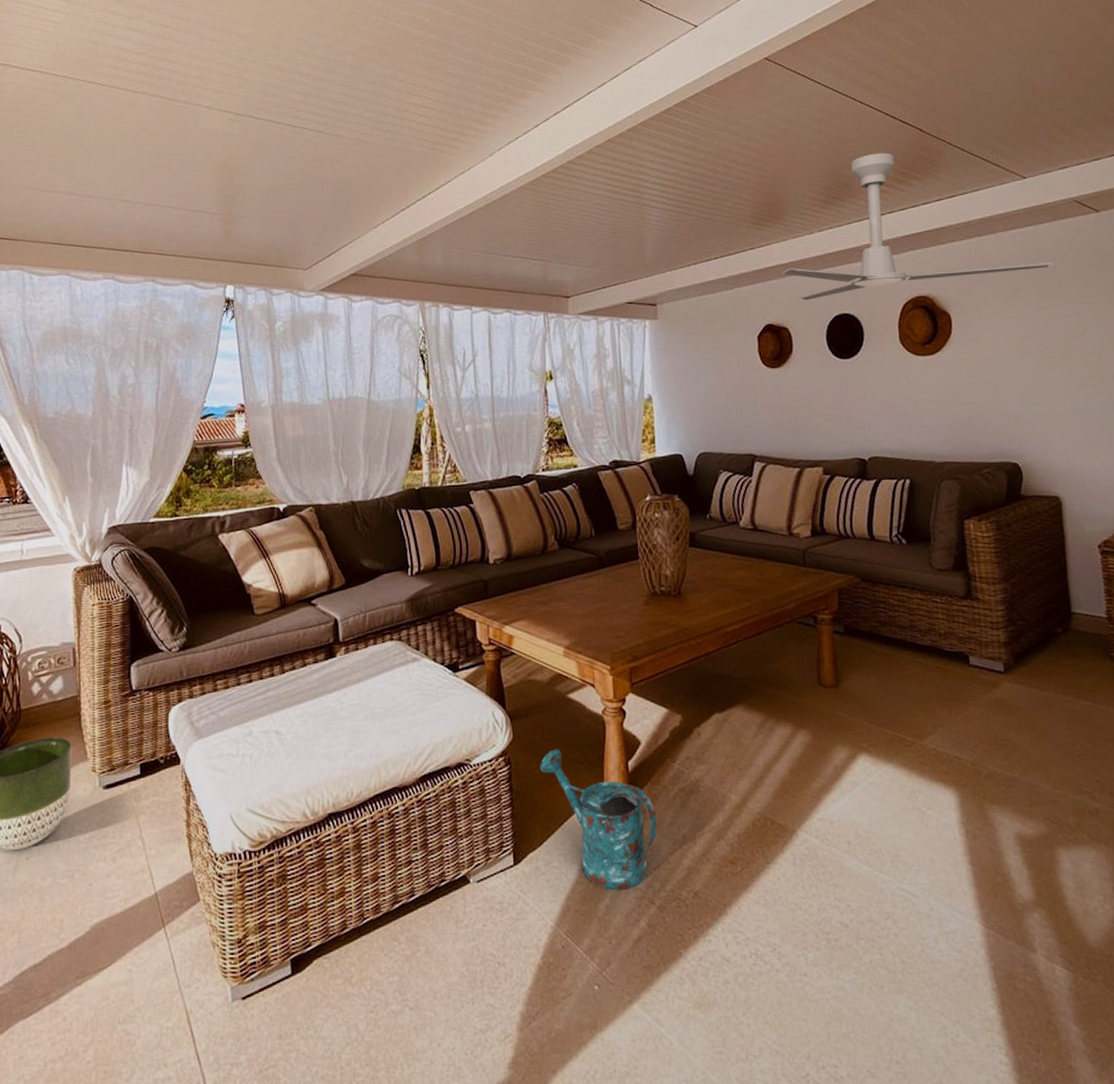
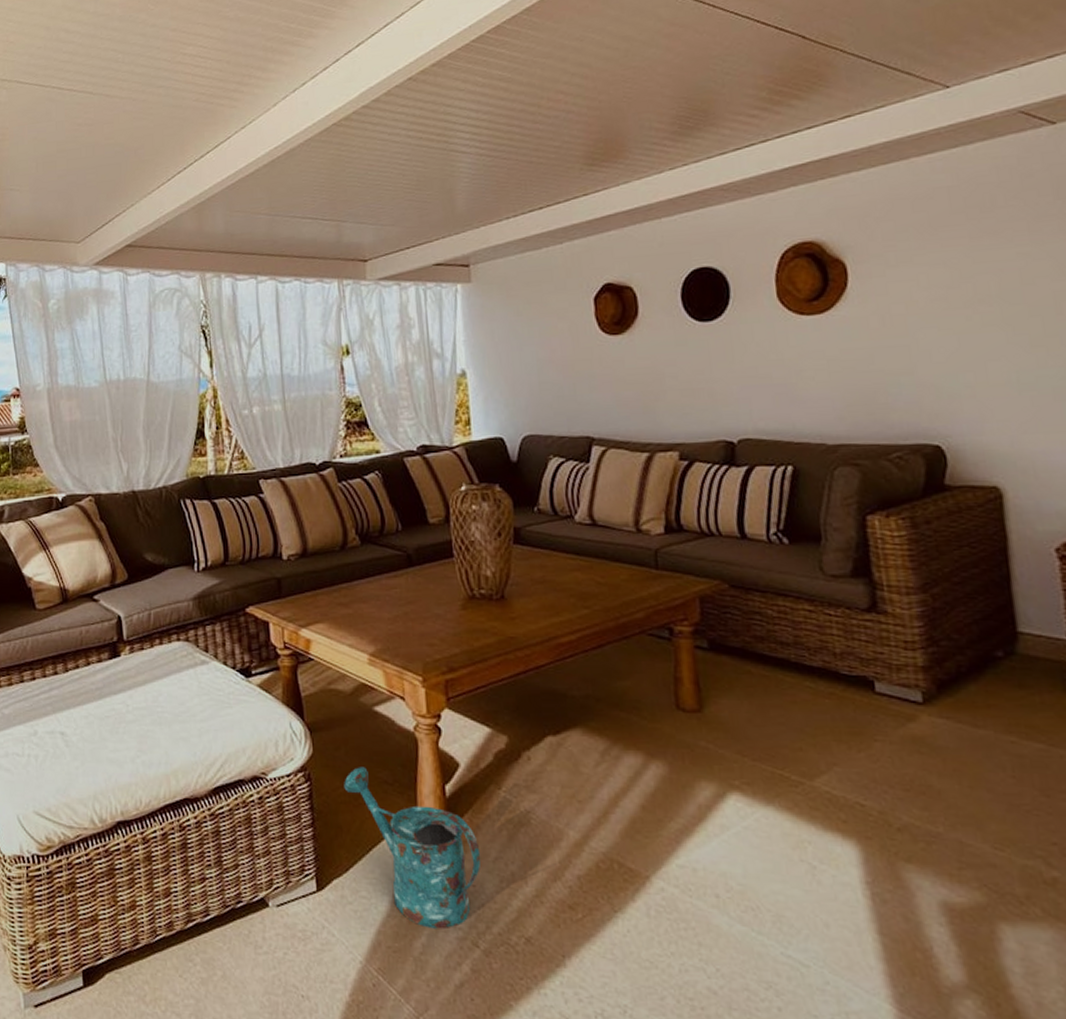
ceiling fan: present [782,152,1054,301] -> none [623,68,990,254]

